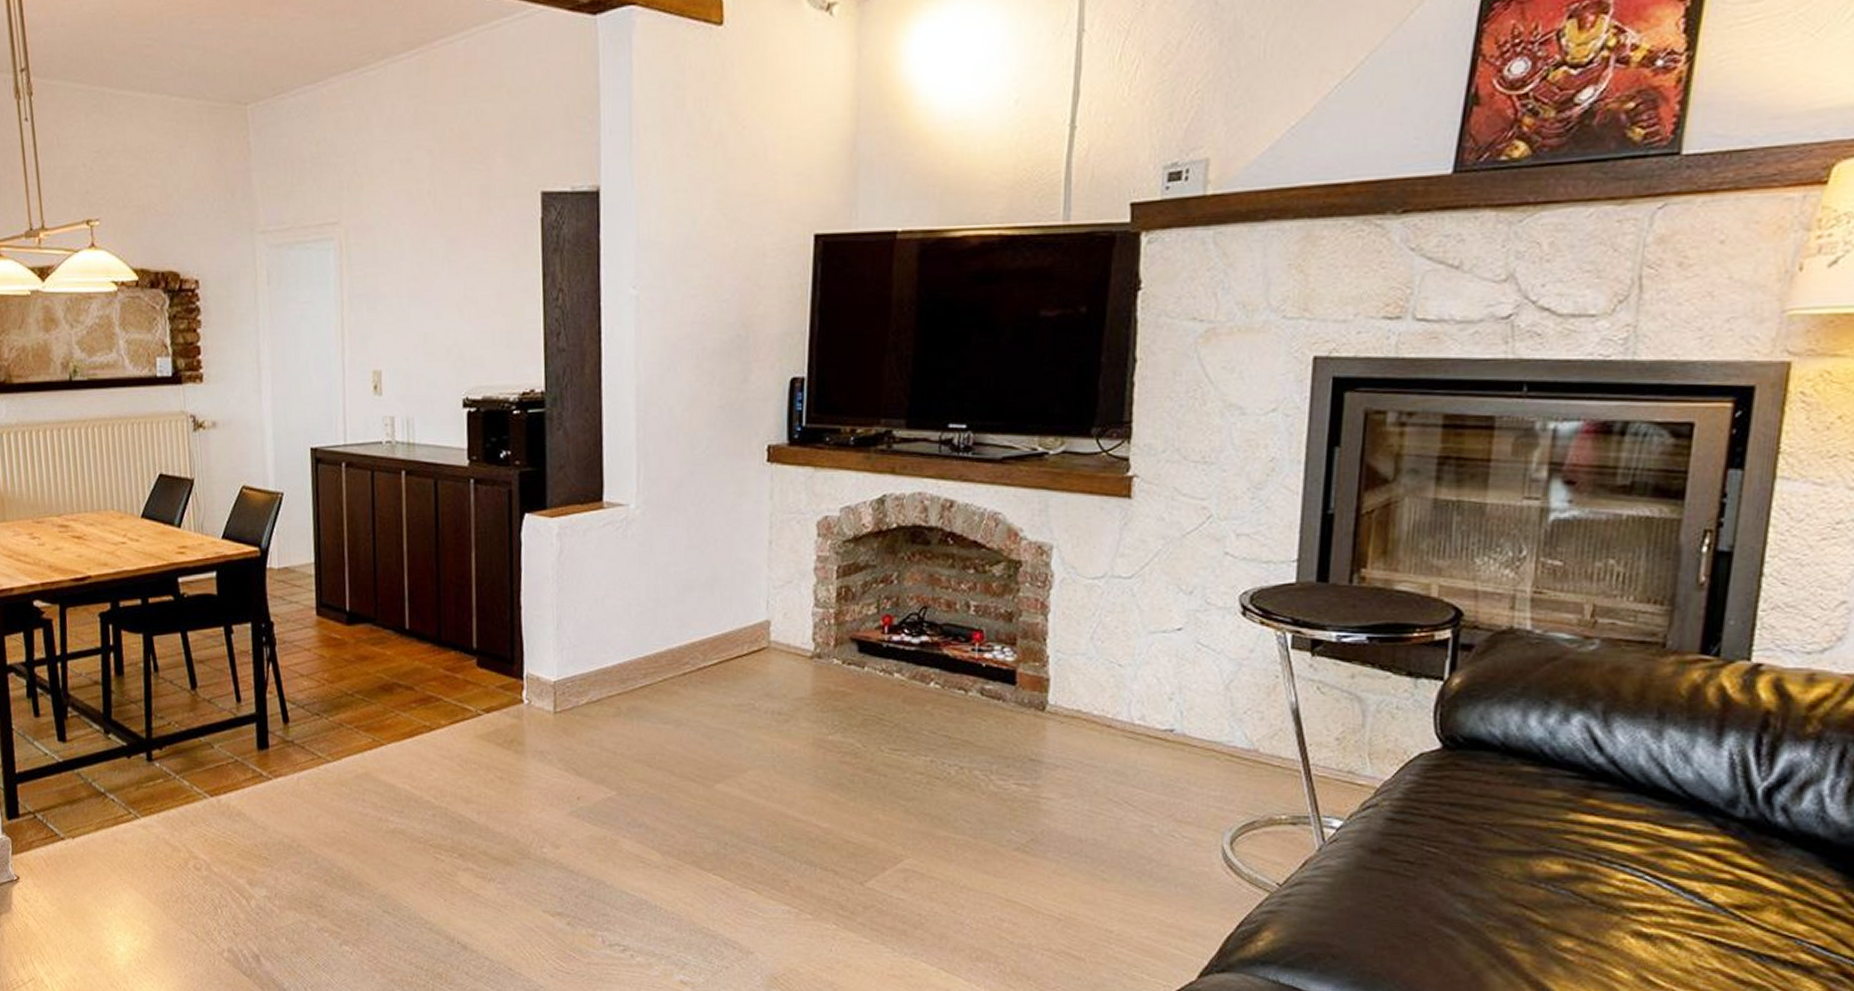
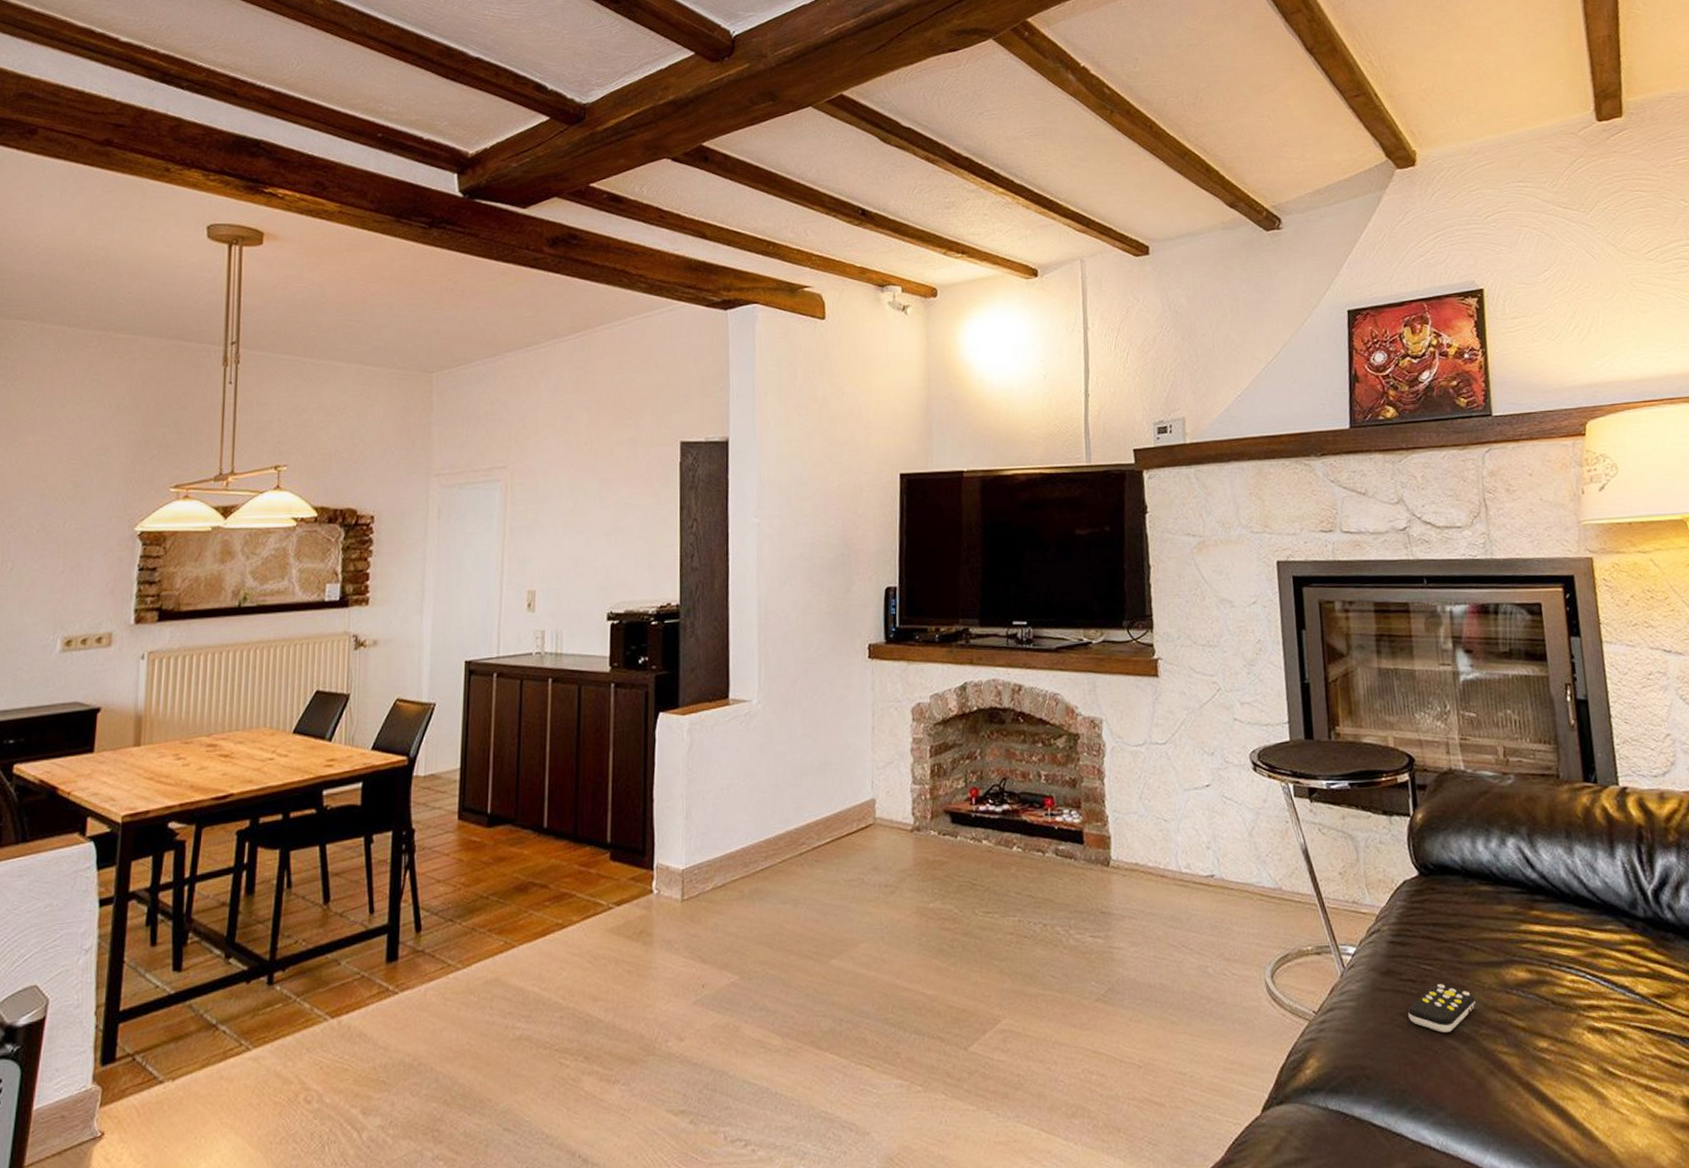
remote control: none [1397,869,1489,920] -> present [1408,984,1476,1033]

